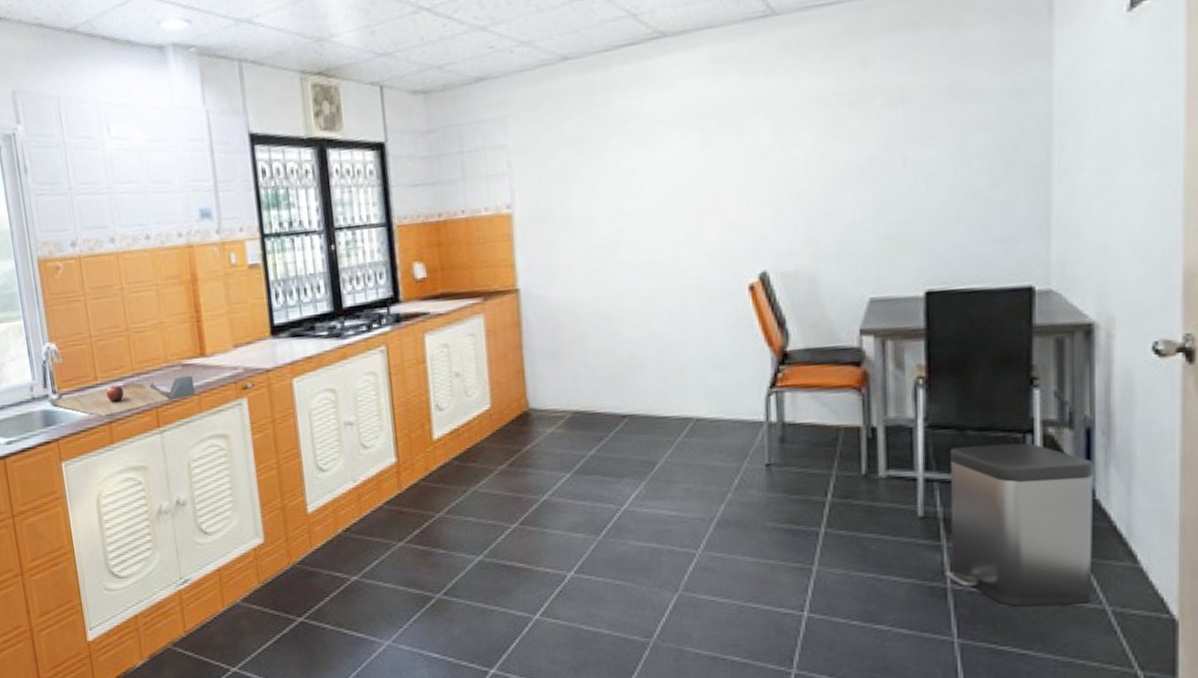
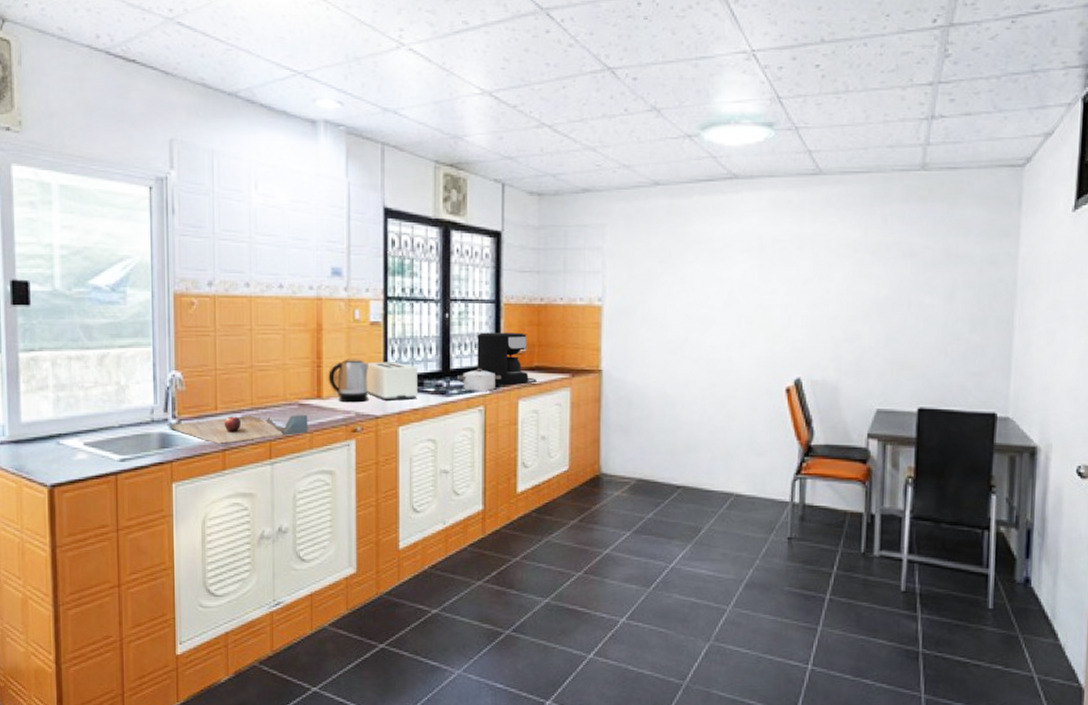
kettle: none [210,308,256,358] -> present [330,359,368,403]
toaster: none [247,306,310,351] -> present [364,362,417,401]
cooking pot: none [352,302,403,331] -> present [458,368,502,392]
coffee maker: none [354,256,444,322] -> present [459,332,537,386]
pedal bin: present [945,443,1094,607] -> none [918,535,1031,671]

